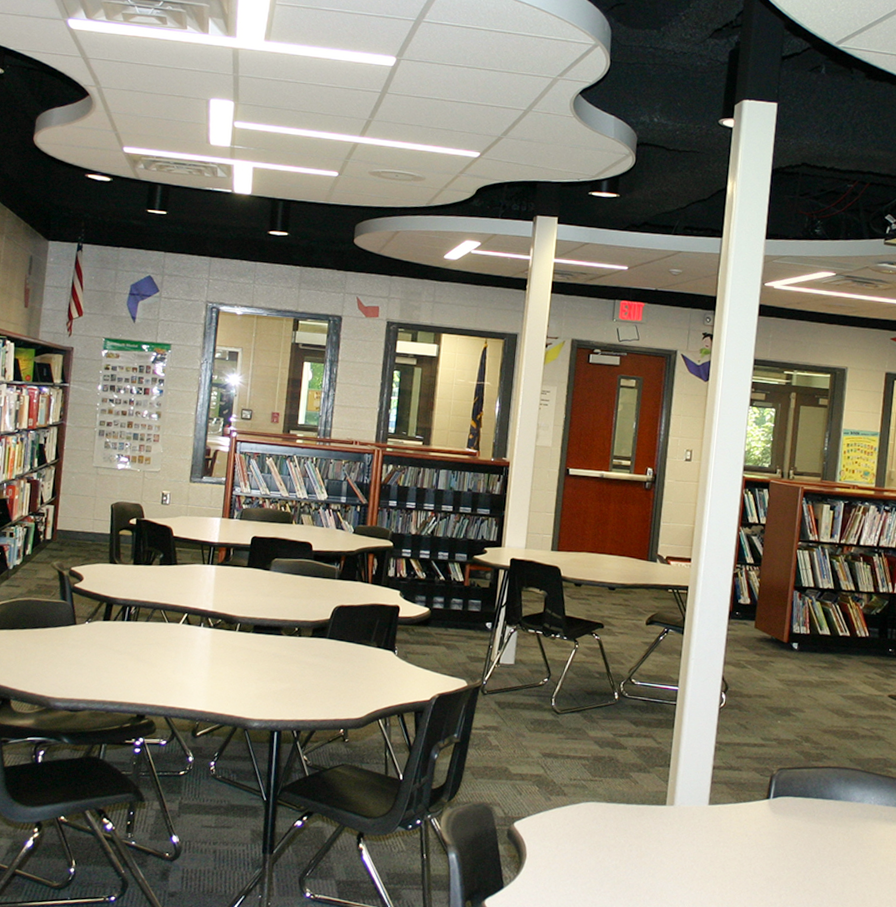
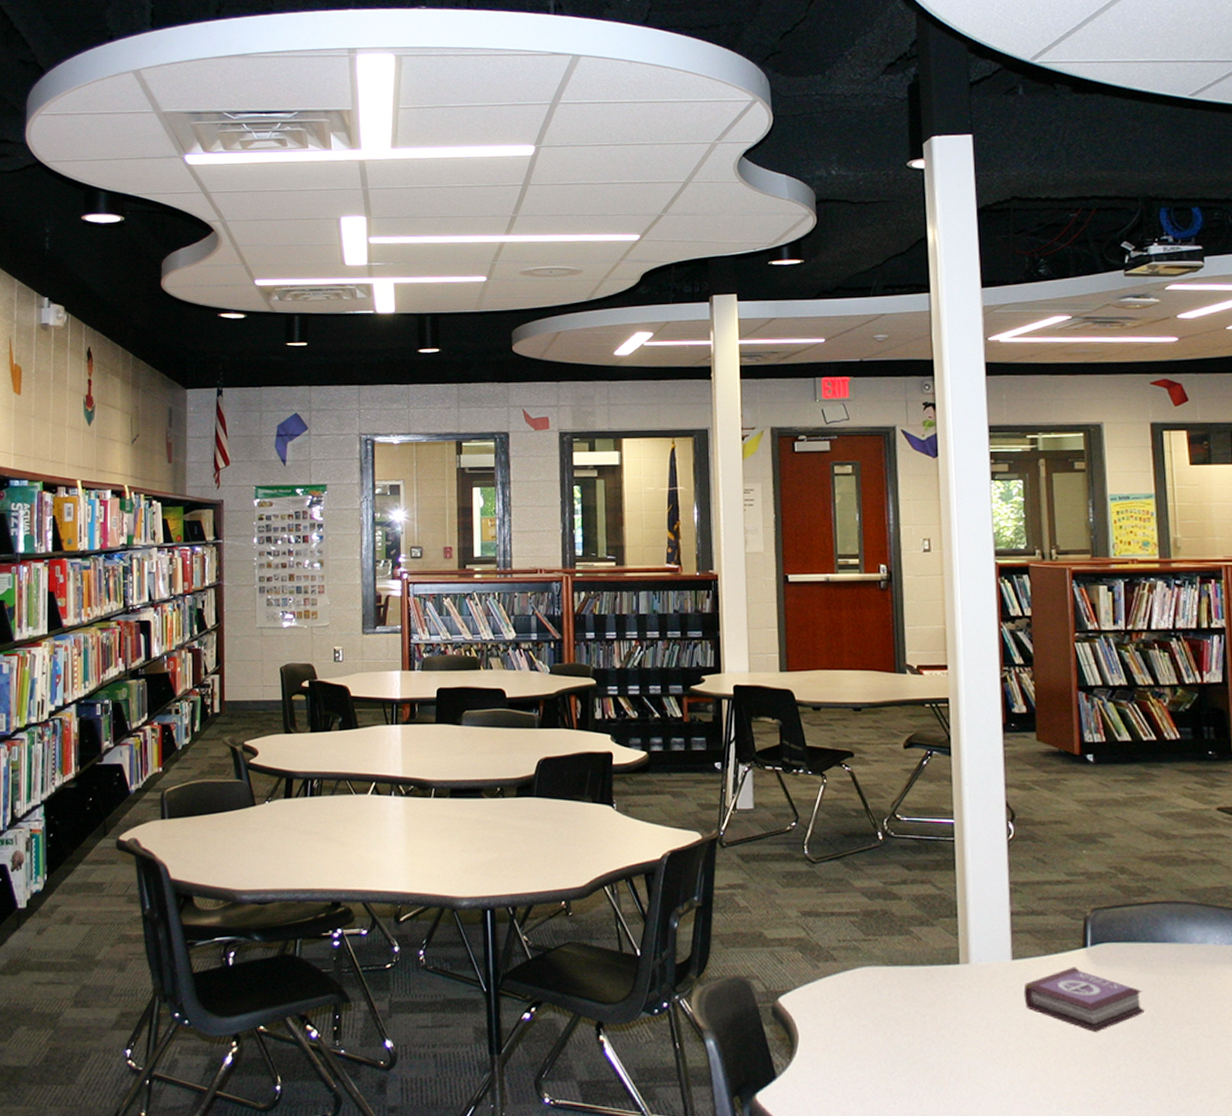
book: none [713,814,808,867] -> present [1023,967,1145,1032]

